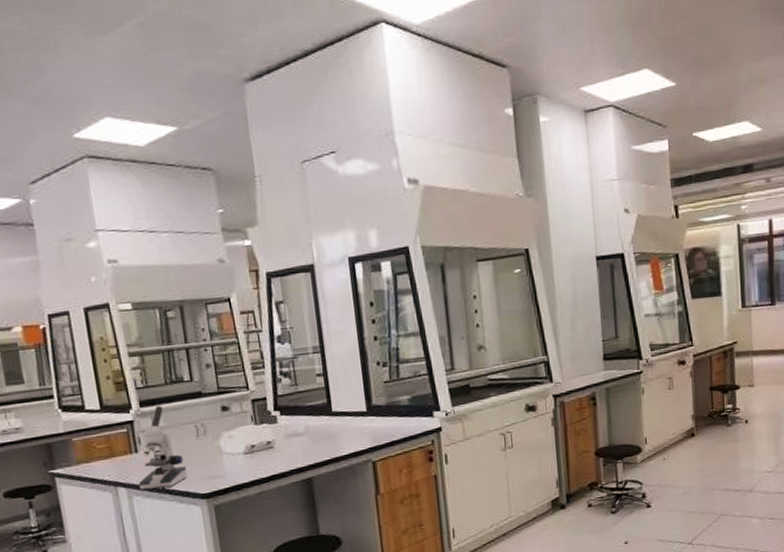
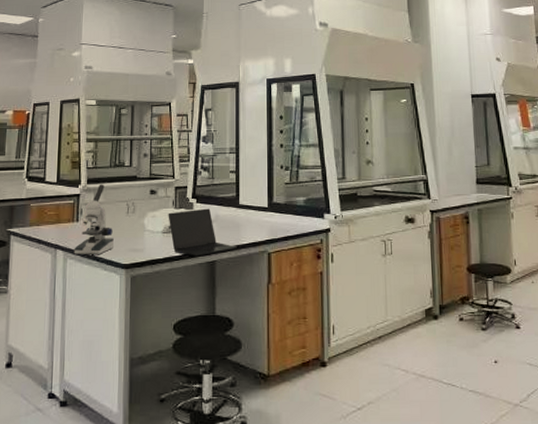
laptop: none [247,420,336,477] -> present [168,208,237,257]

